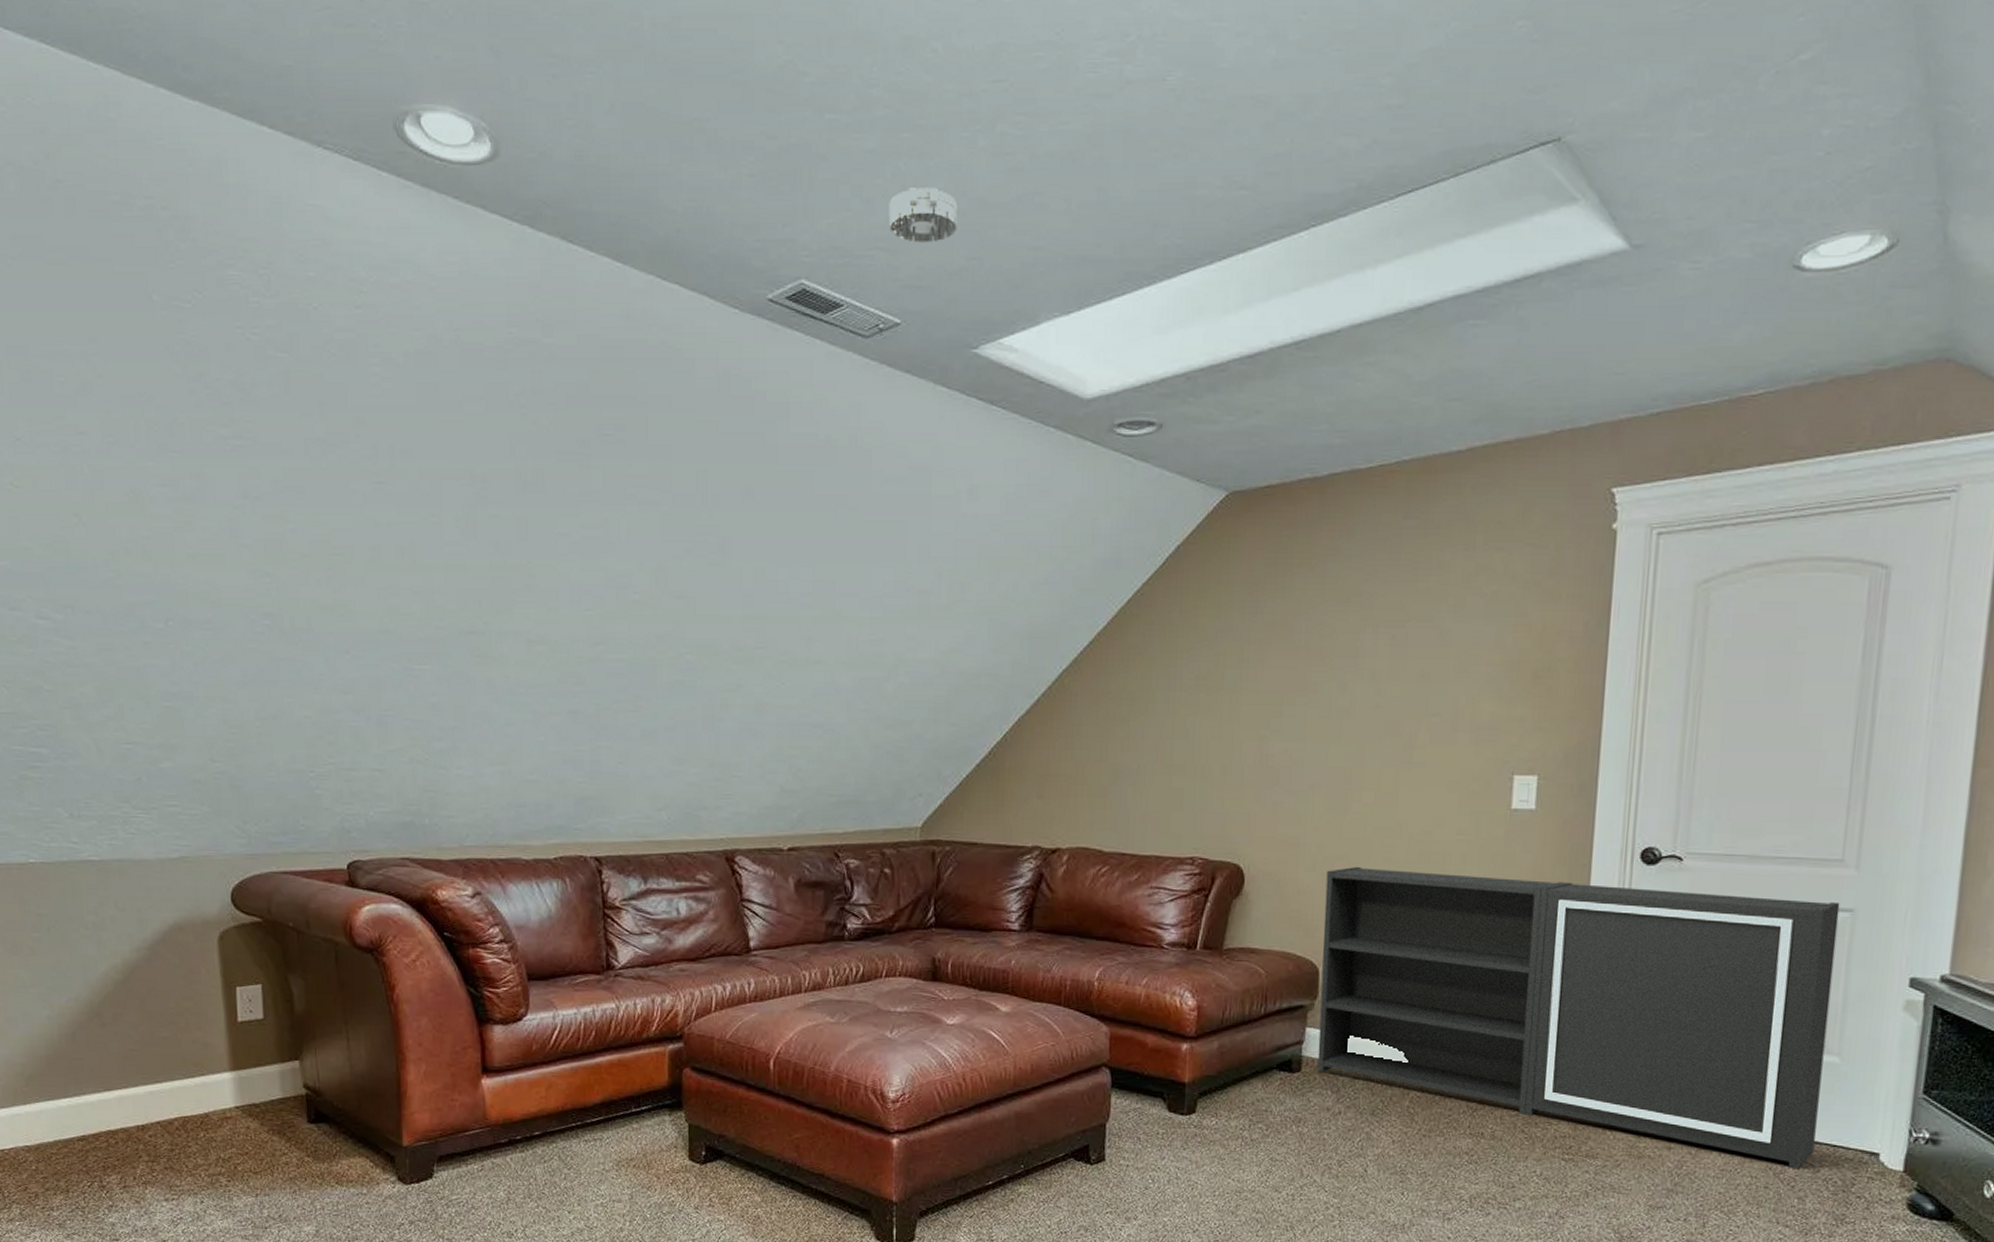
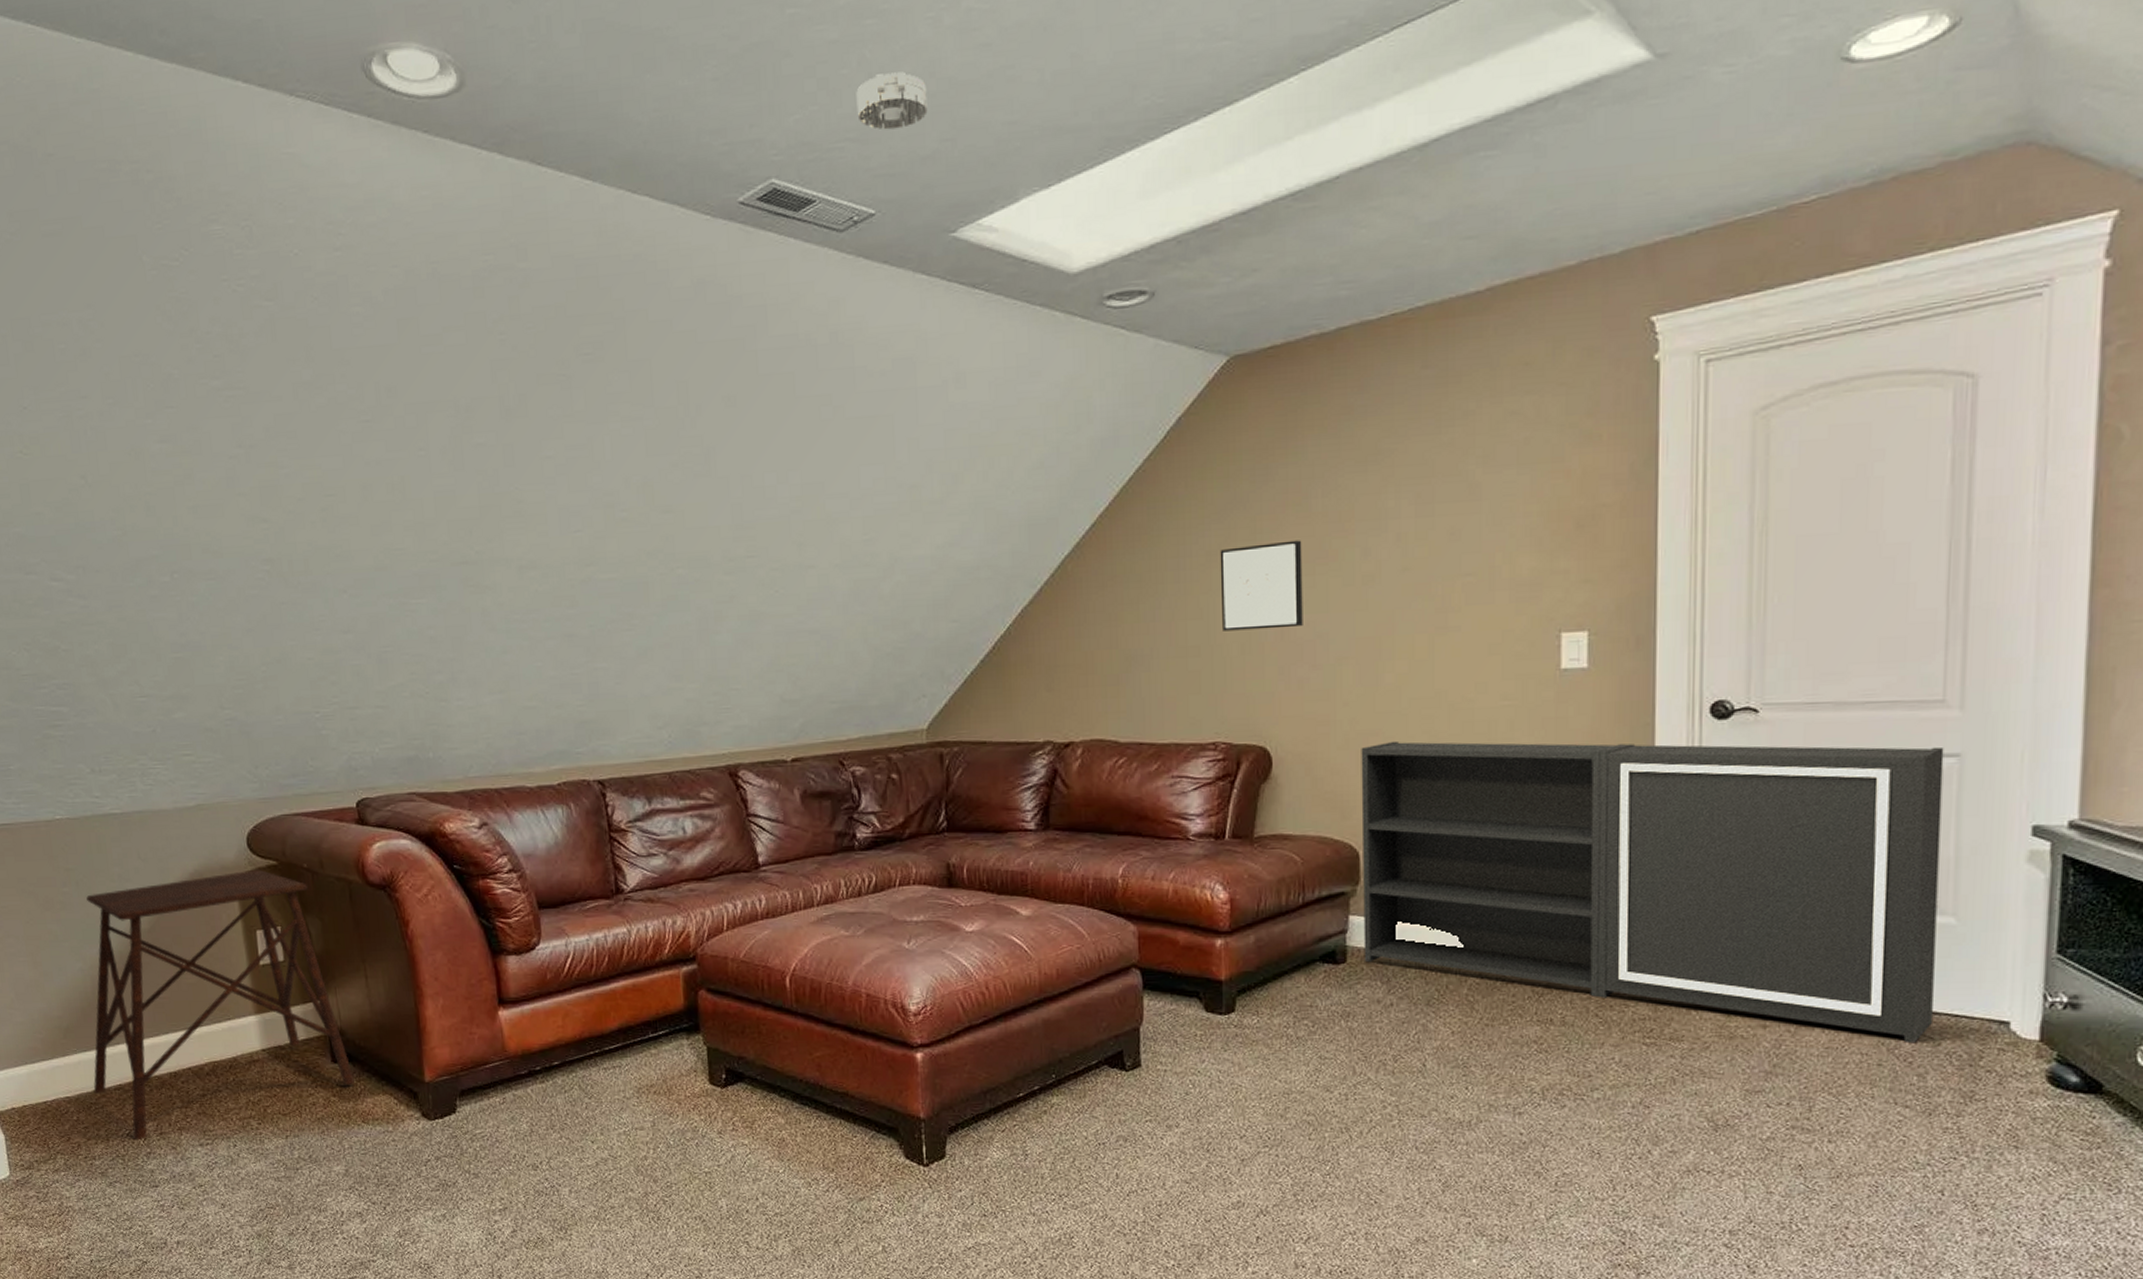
side table: none [55,925,330,1193] -> present [86,869,354,1141]
wall art: none [1206,671,1285,754] -> present [1220,540,1303,631]

